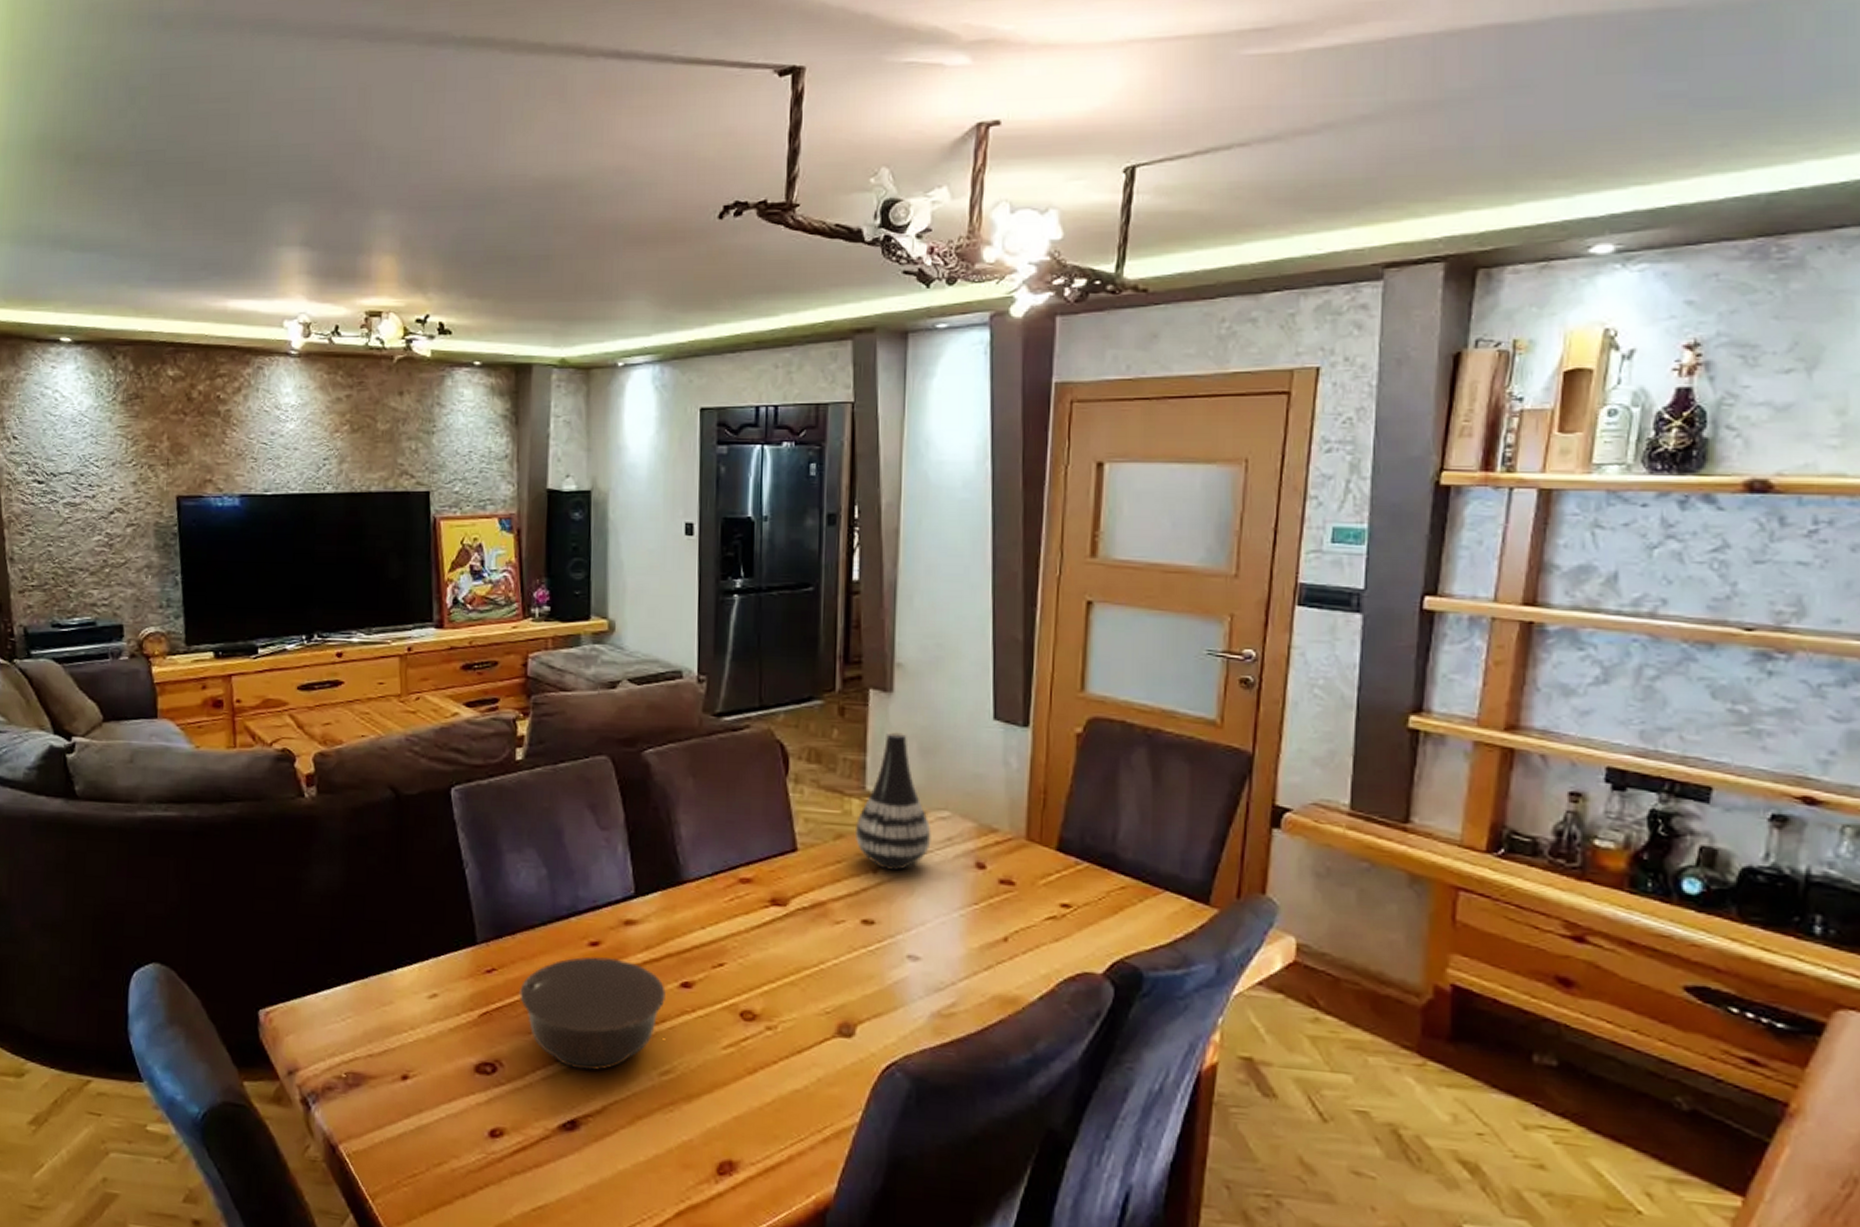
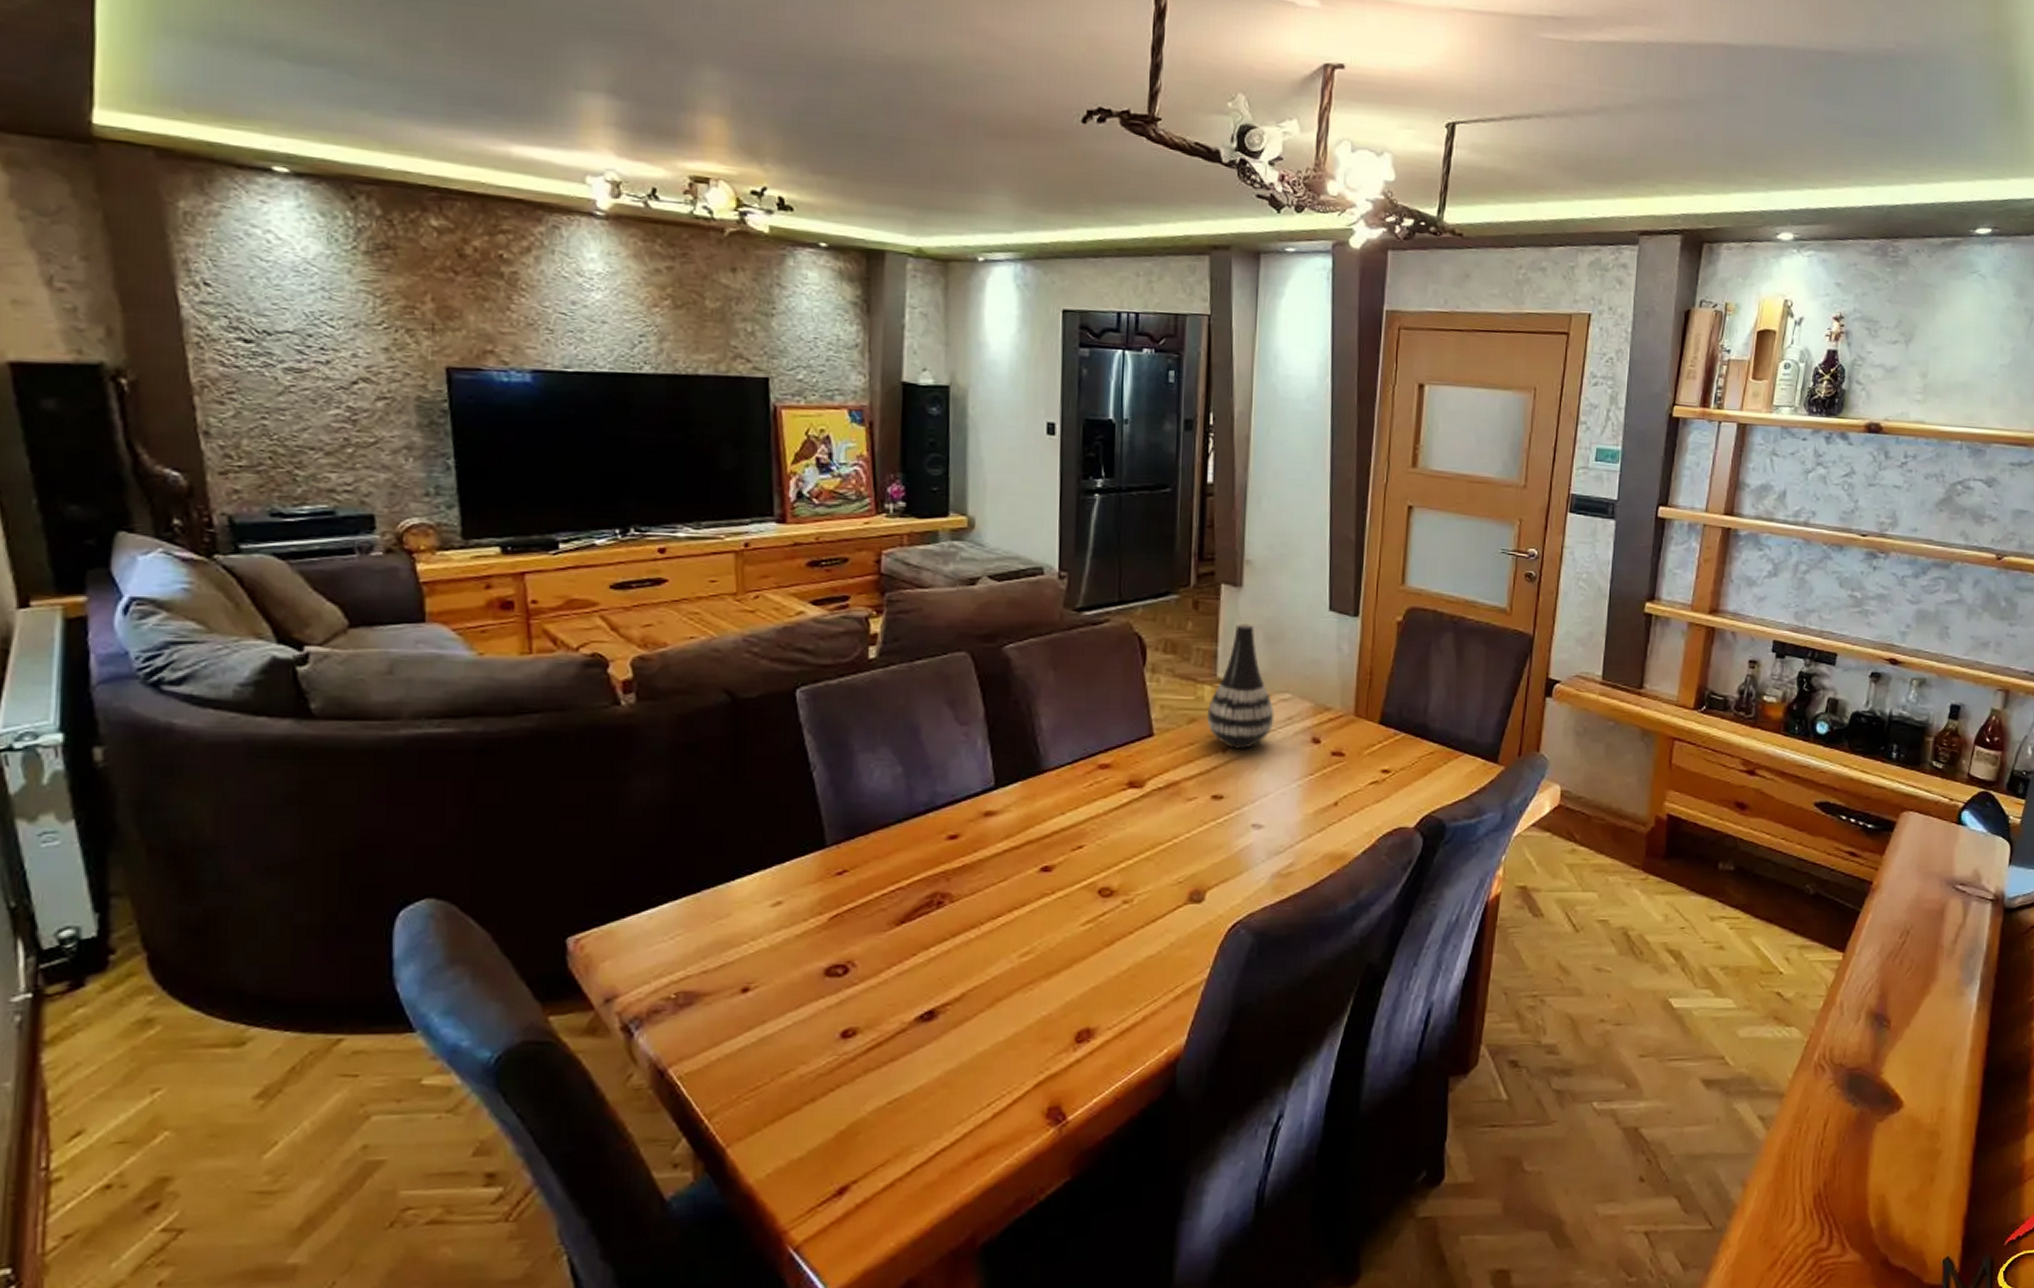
bowl: present [518,956,666,1071] -> none [872,850,1026,961]

